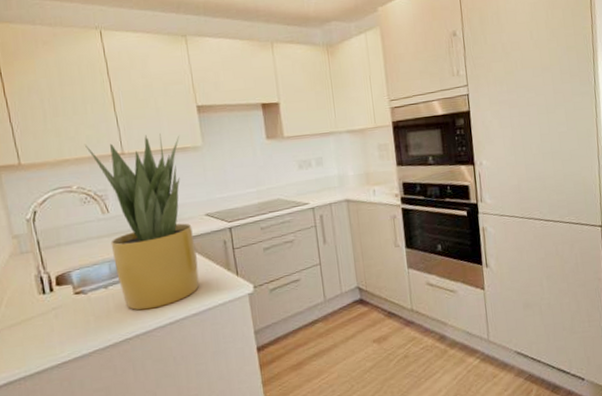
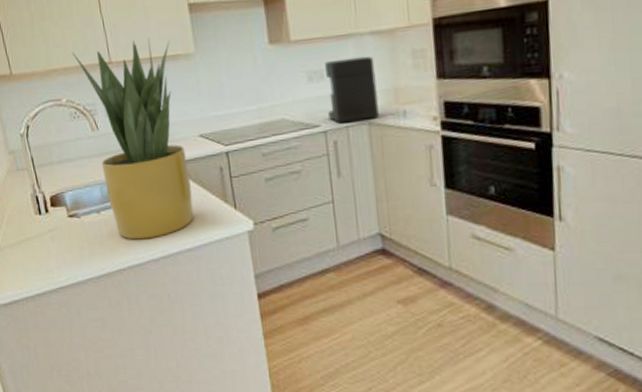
coffee maker: none [312,149,355,201] -> present [325,56,379,124]

